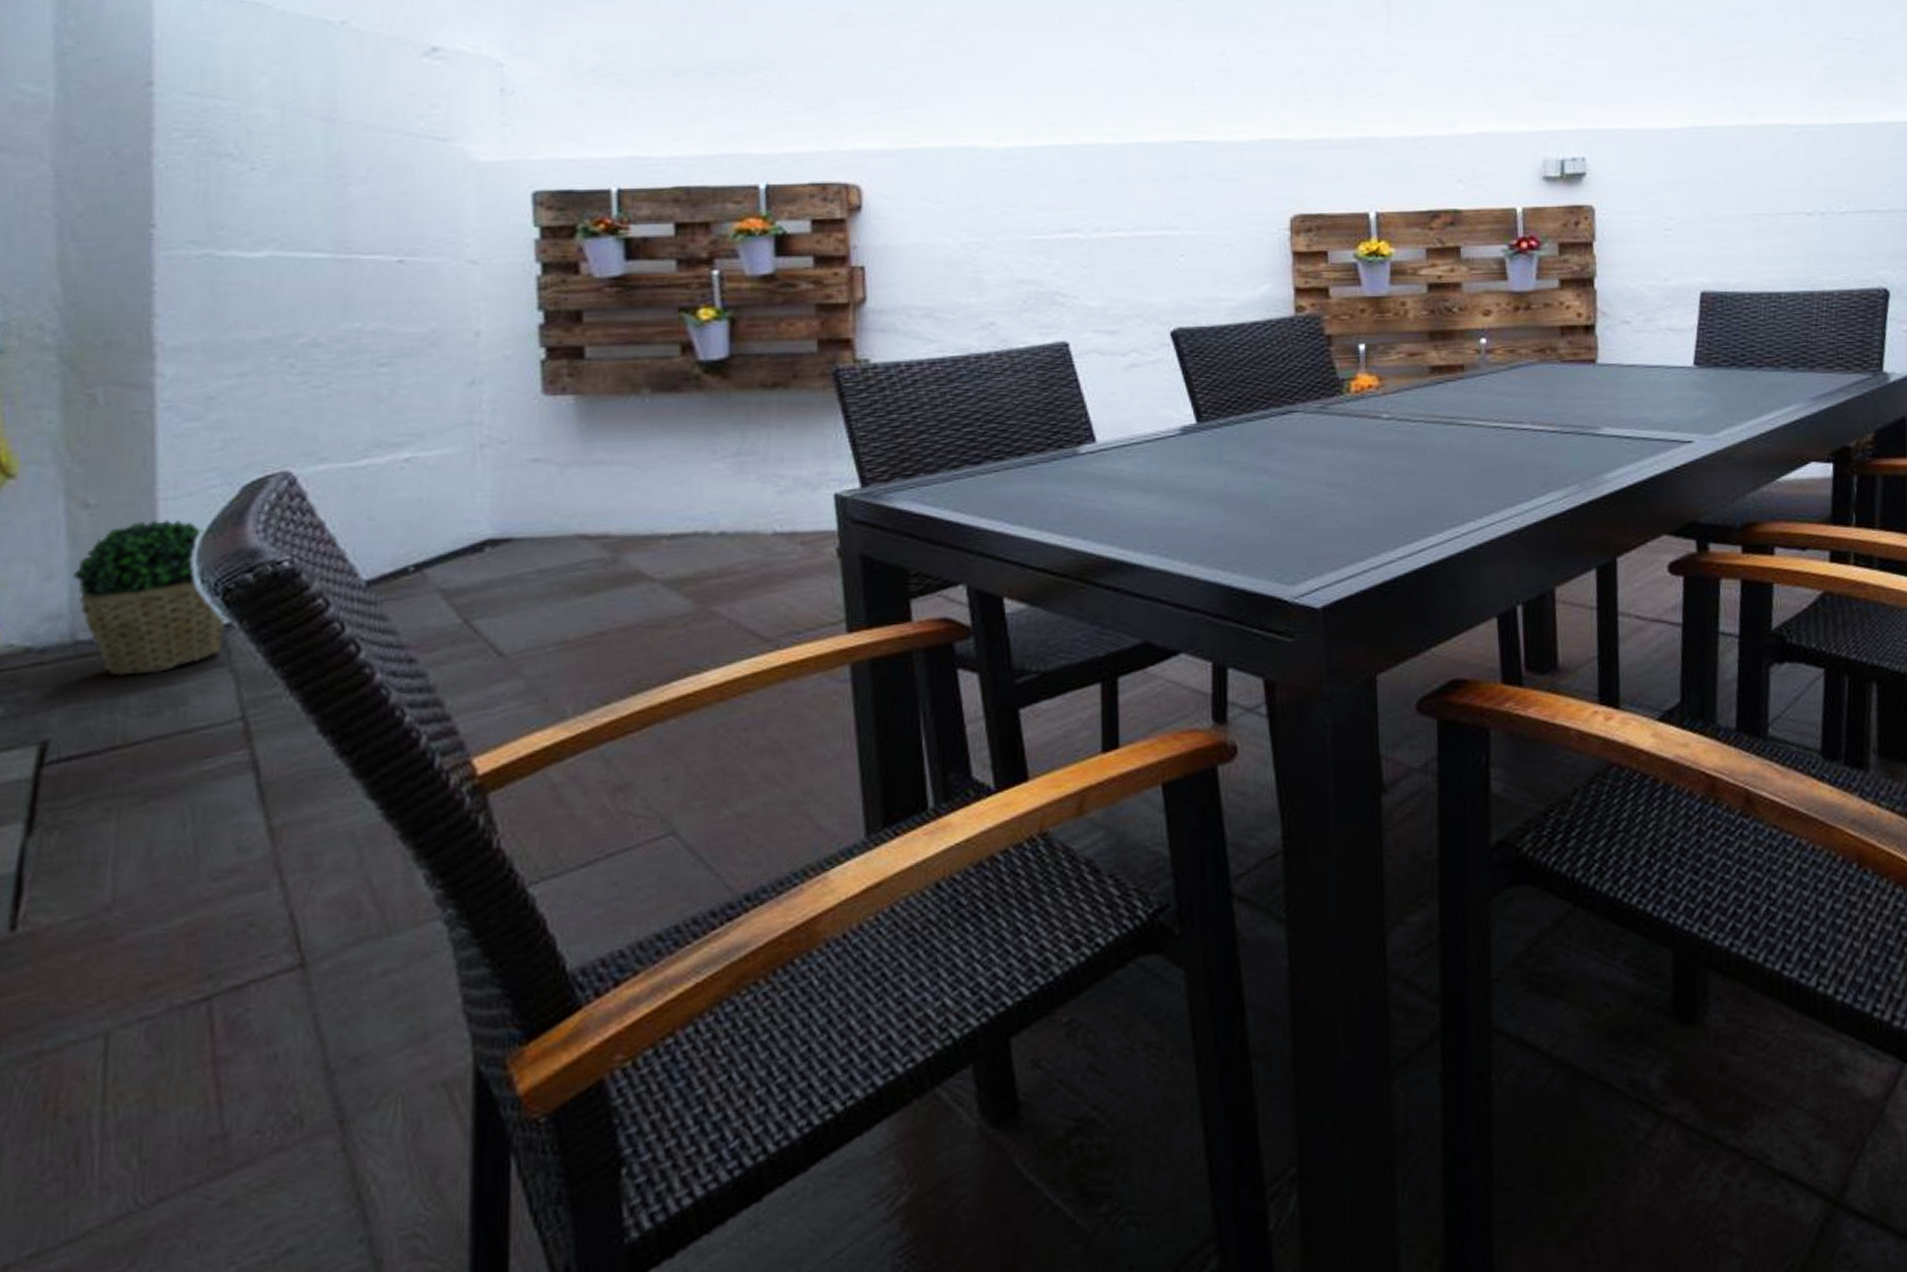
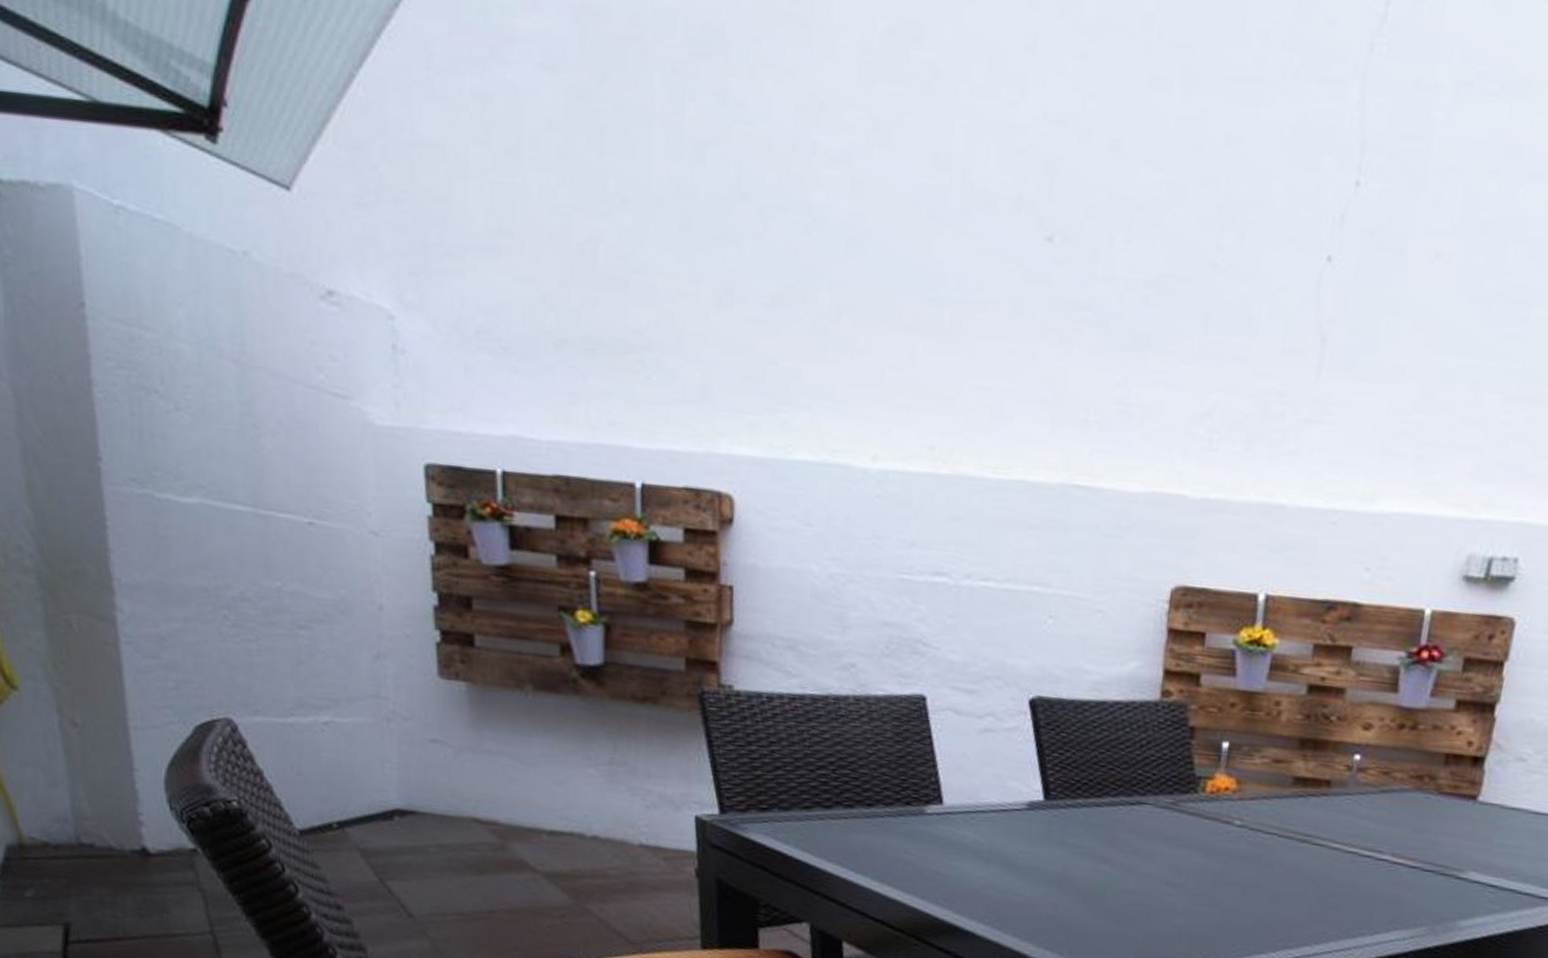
potted plant: present [72,519,224,676] -> none [71,745,191,883]

